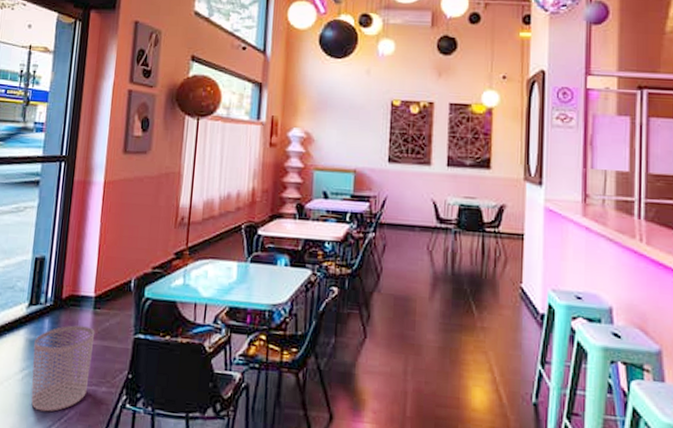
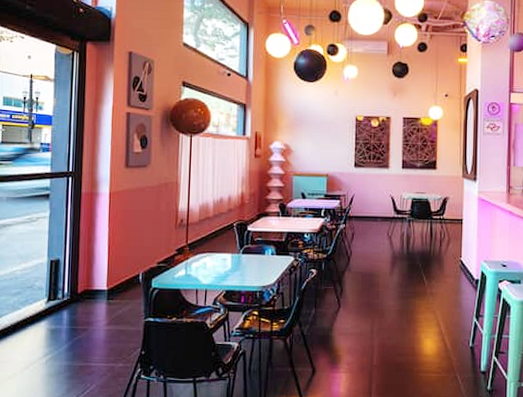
waste bin: present [31,325,95,412] -> none [54,315,110,388]

